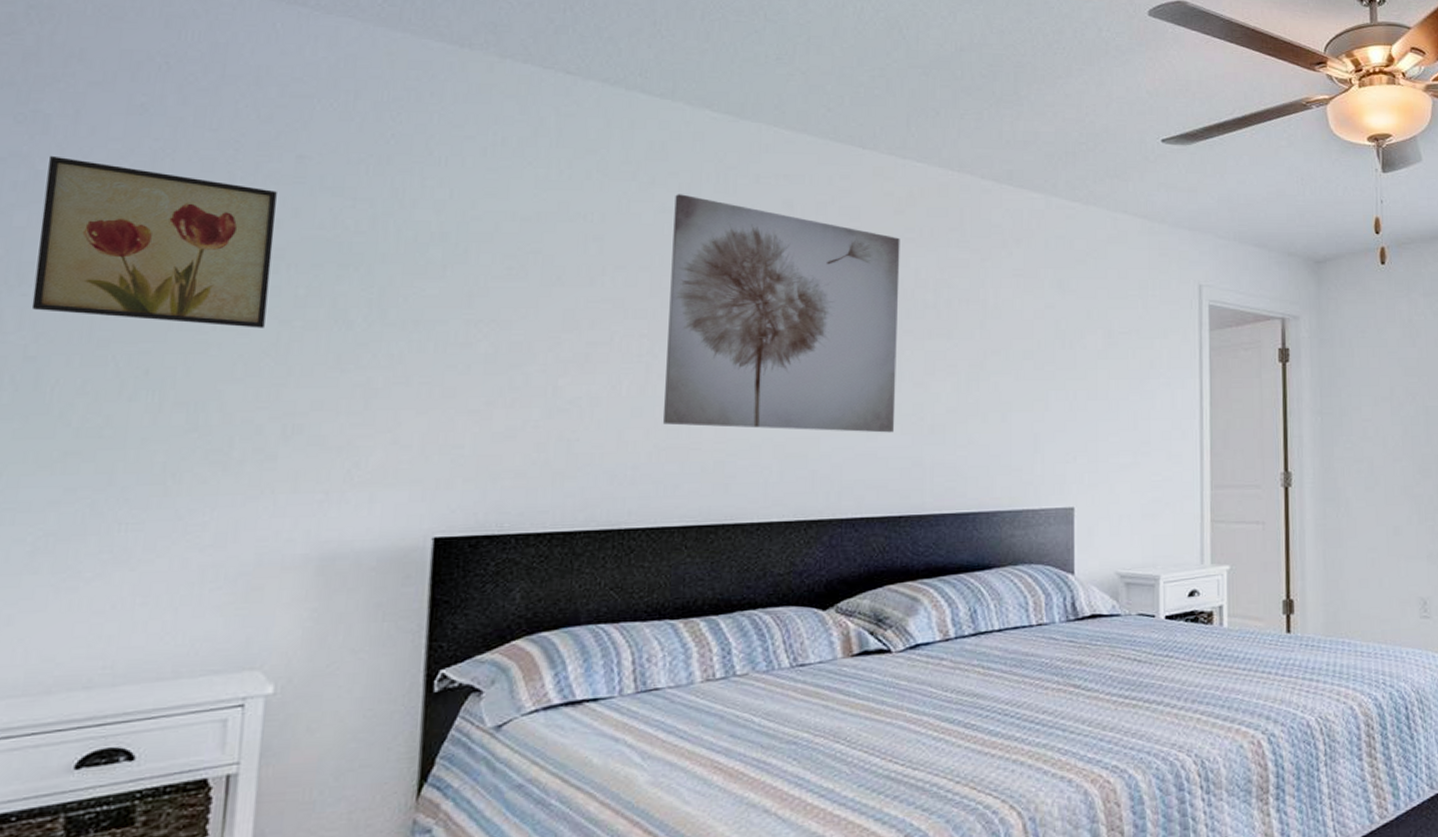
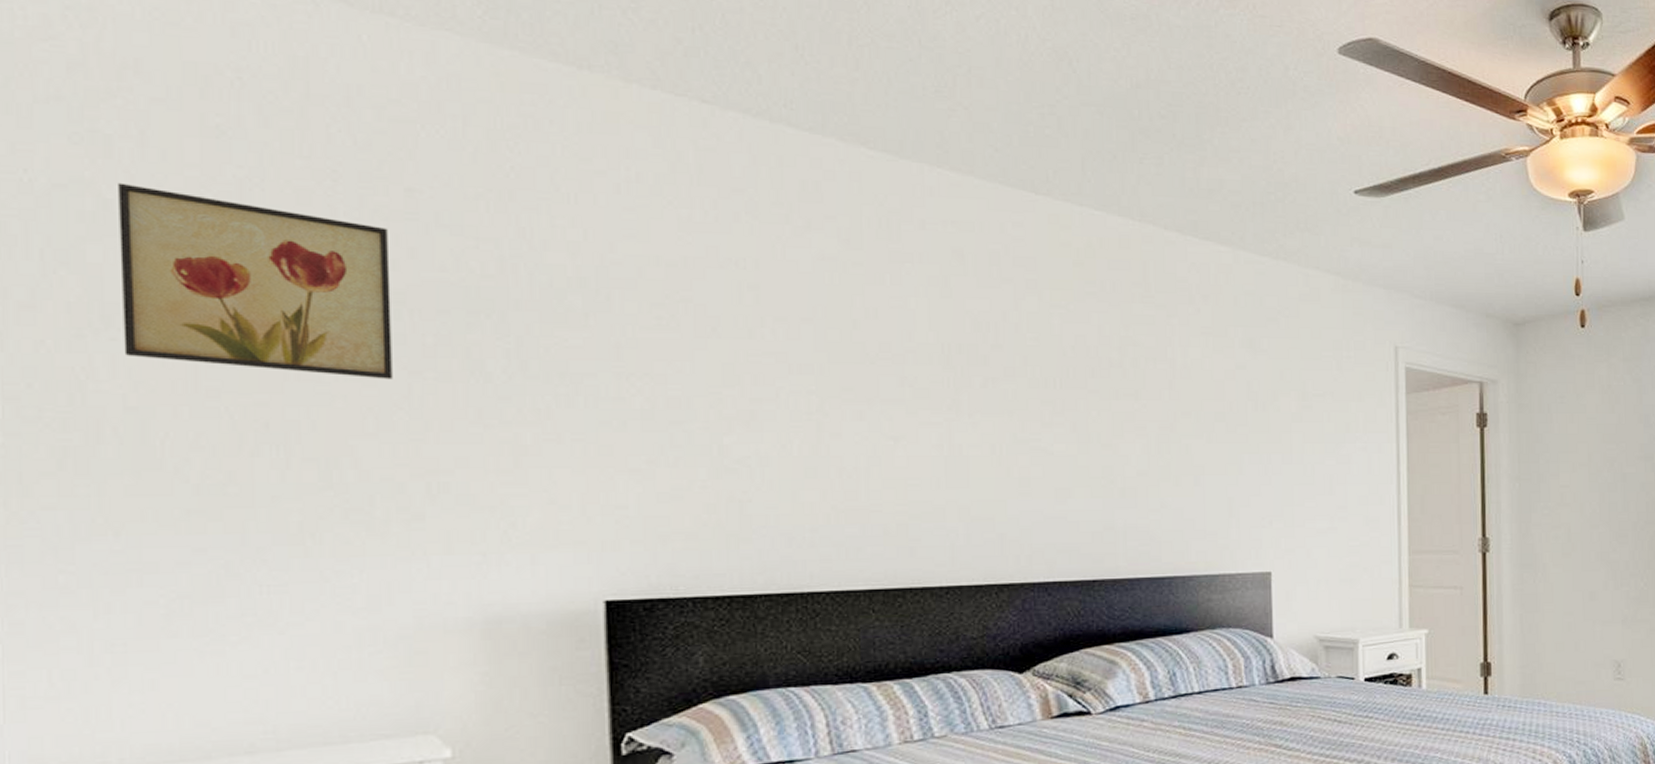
wall art: present [663,194,900,433] -> none [834,240,1084,496]

